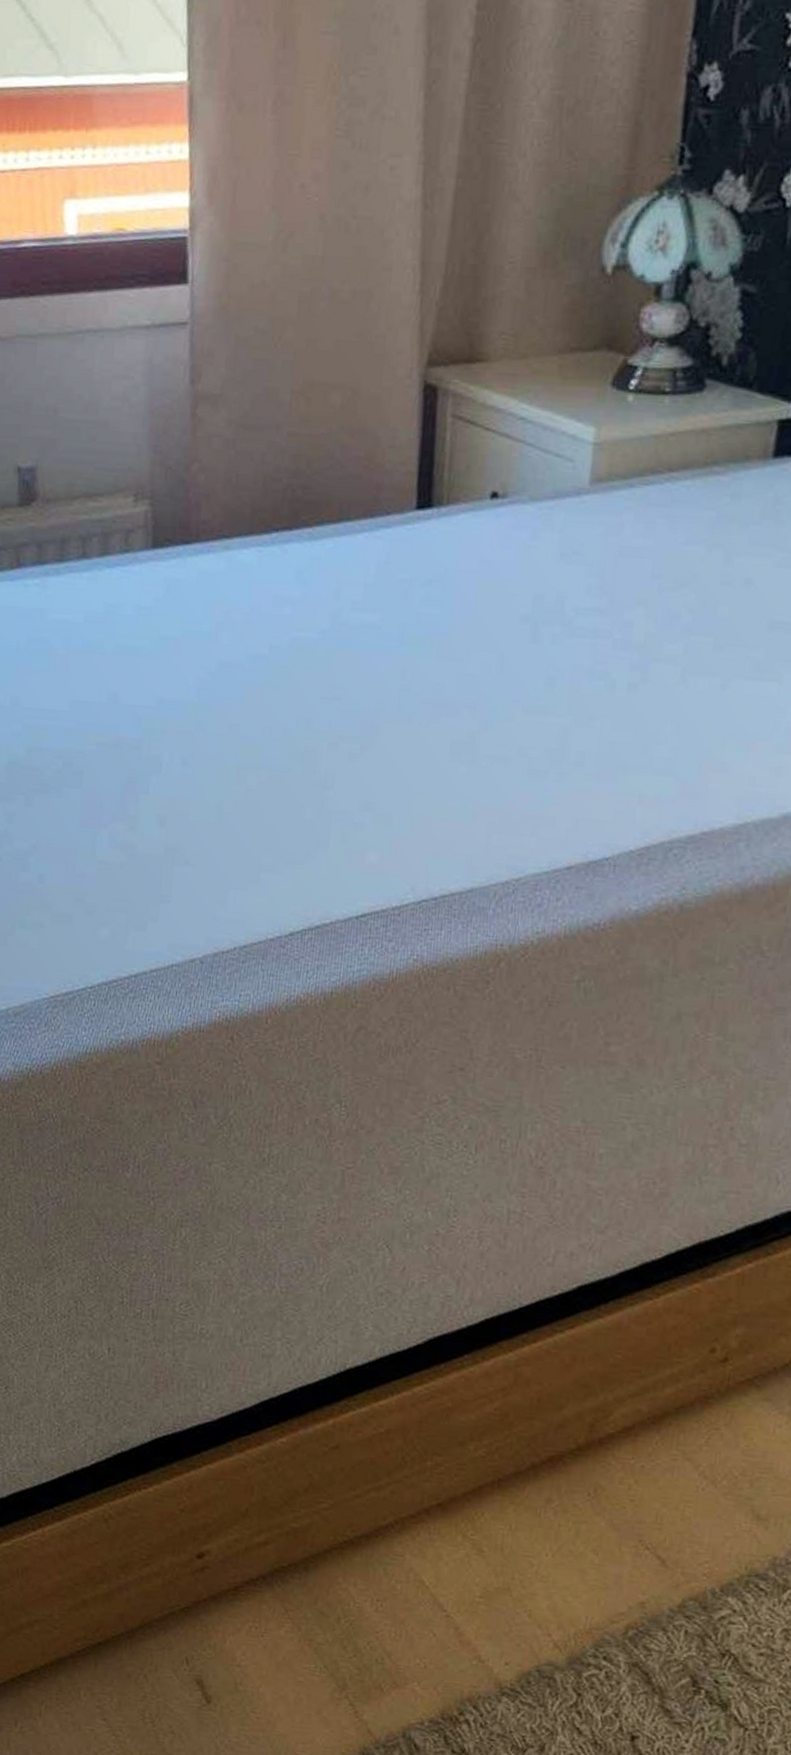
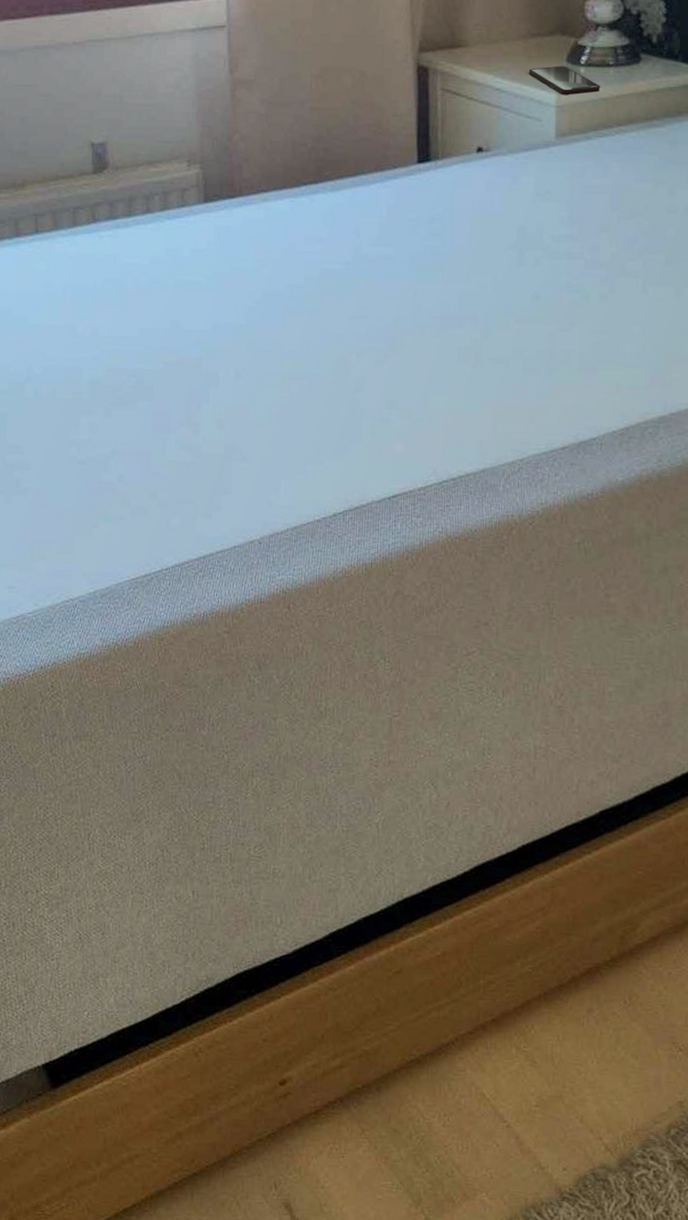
smartphone: none [562,391,650,430] -> present [528,66,600,96]

